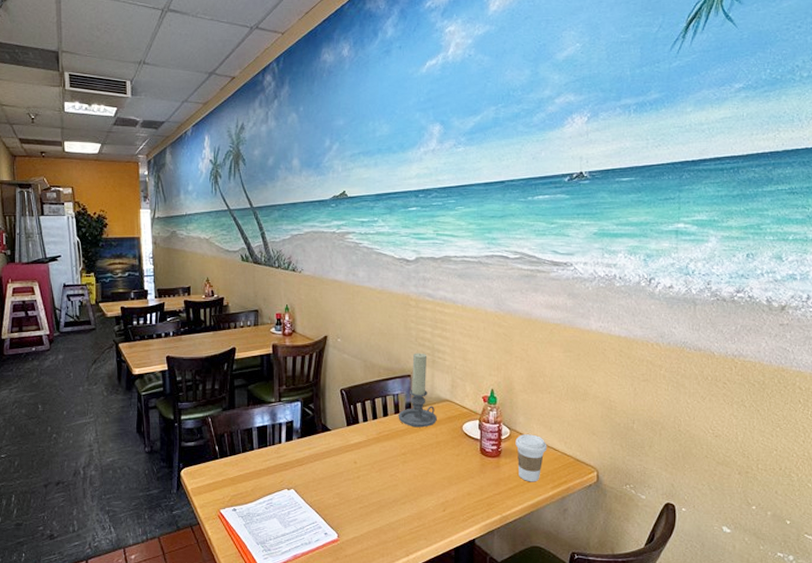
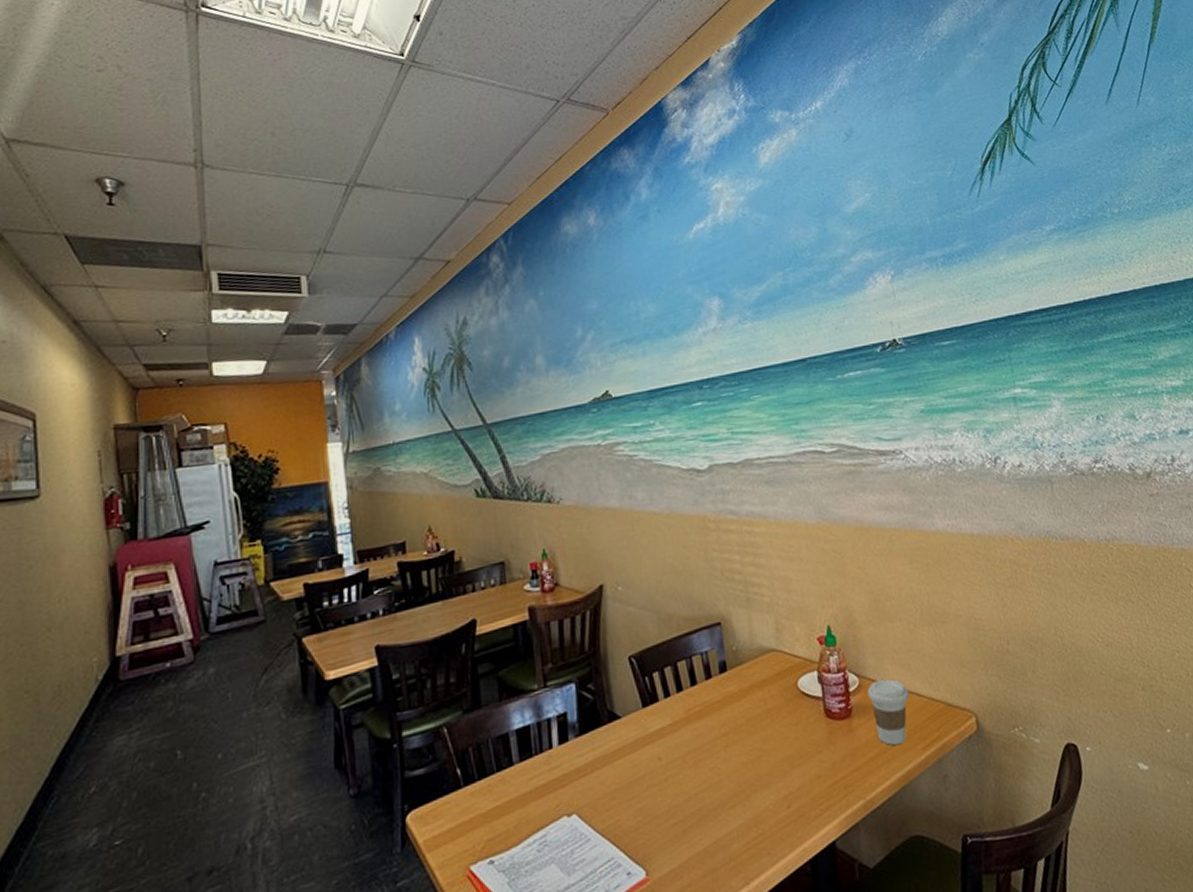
candle holder: present [398,353,437,428] -> none [710,590,763,695]

